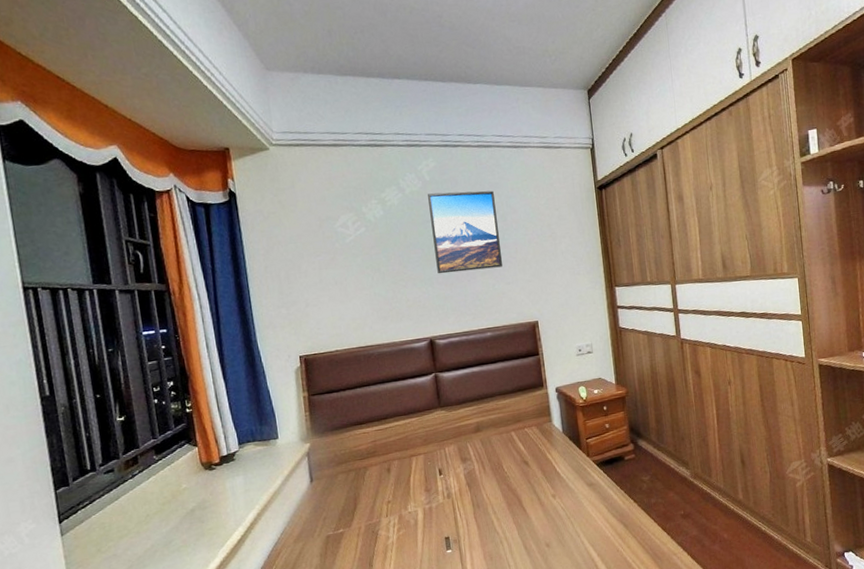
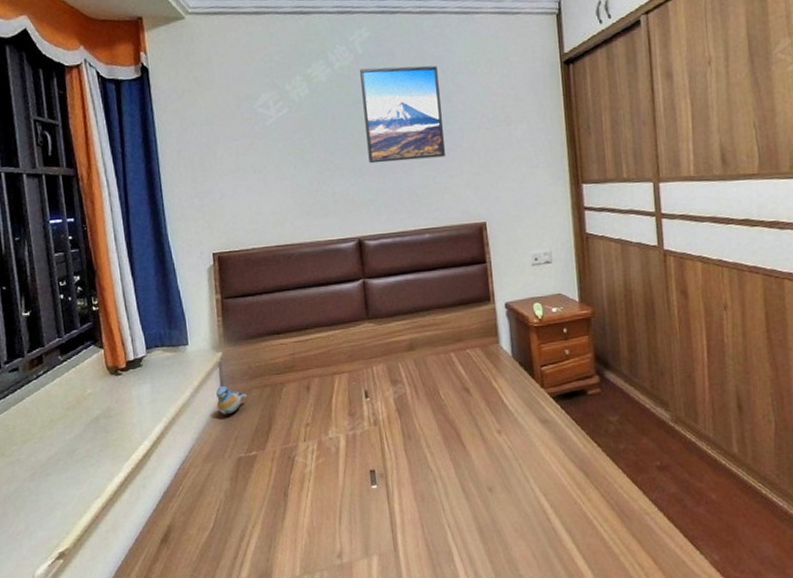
plush toy: none [305,473,334,499] -> present [216,386,247,415]

